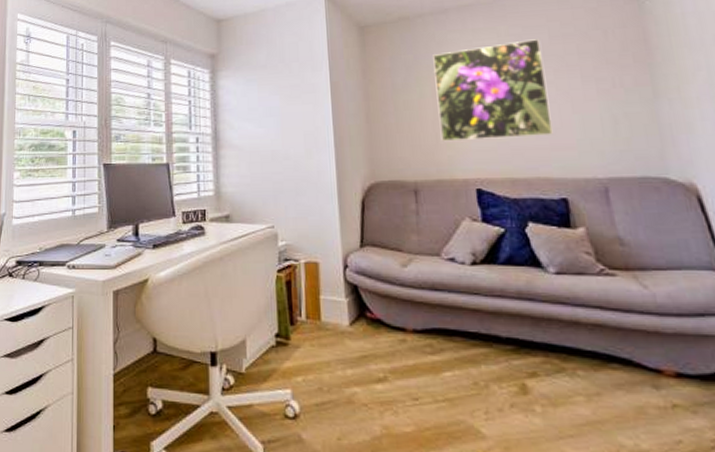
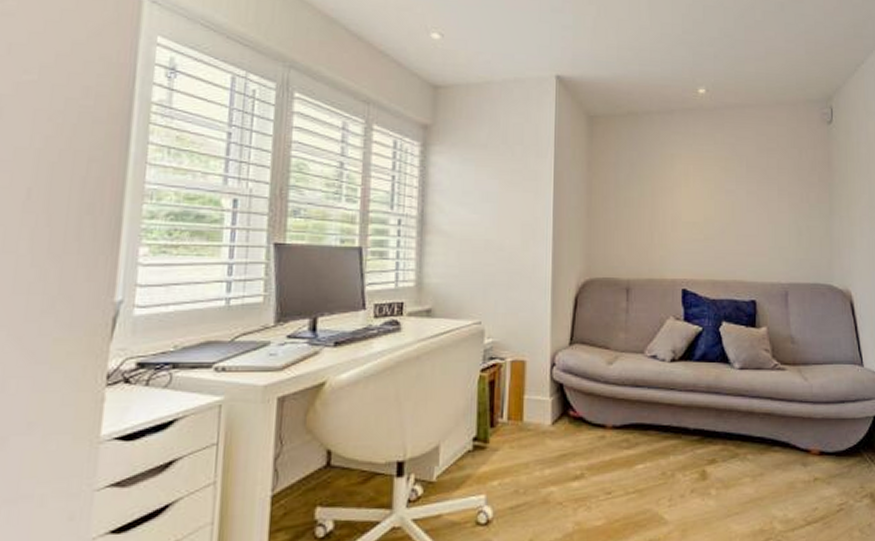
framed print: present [433,39,553,142] -> none [655,150,751,242]

